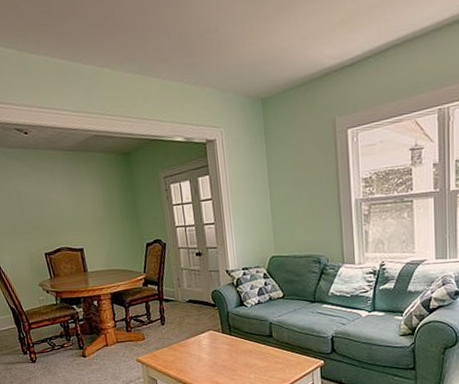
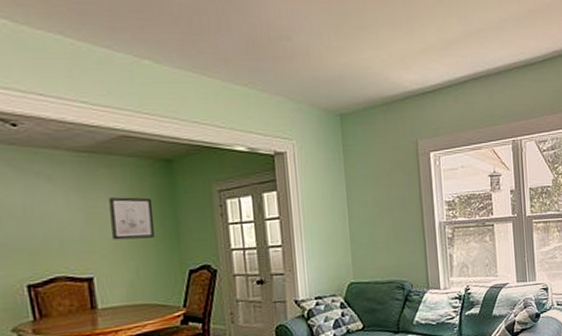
wall art: none [89,185,121,220] -> present [109,197,154,240]

